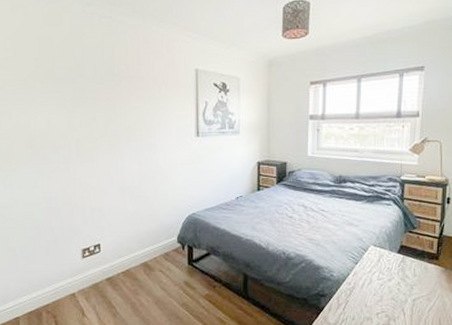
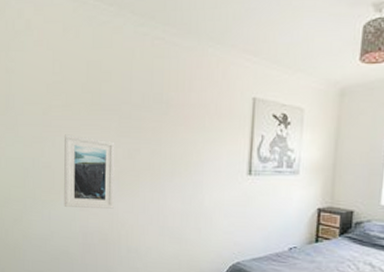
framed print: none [21,107,75,175] -> present [64,134,115,209]

